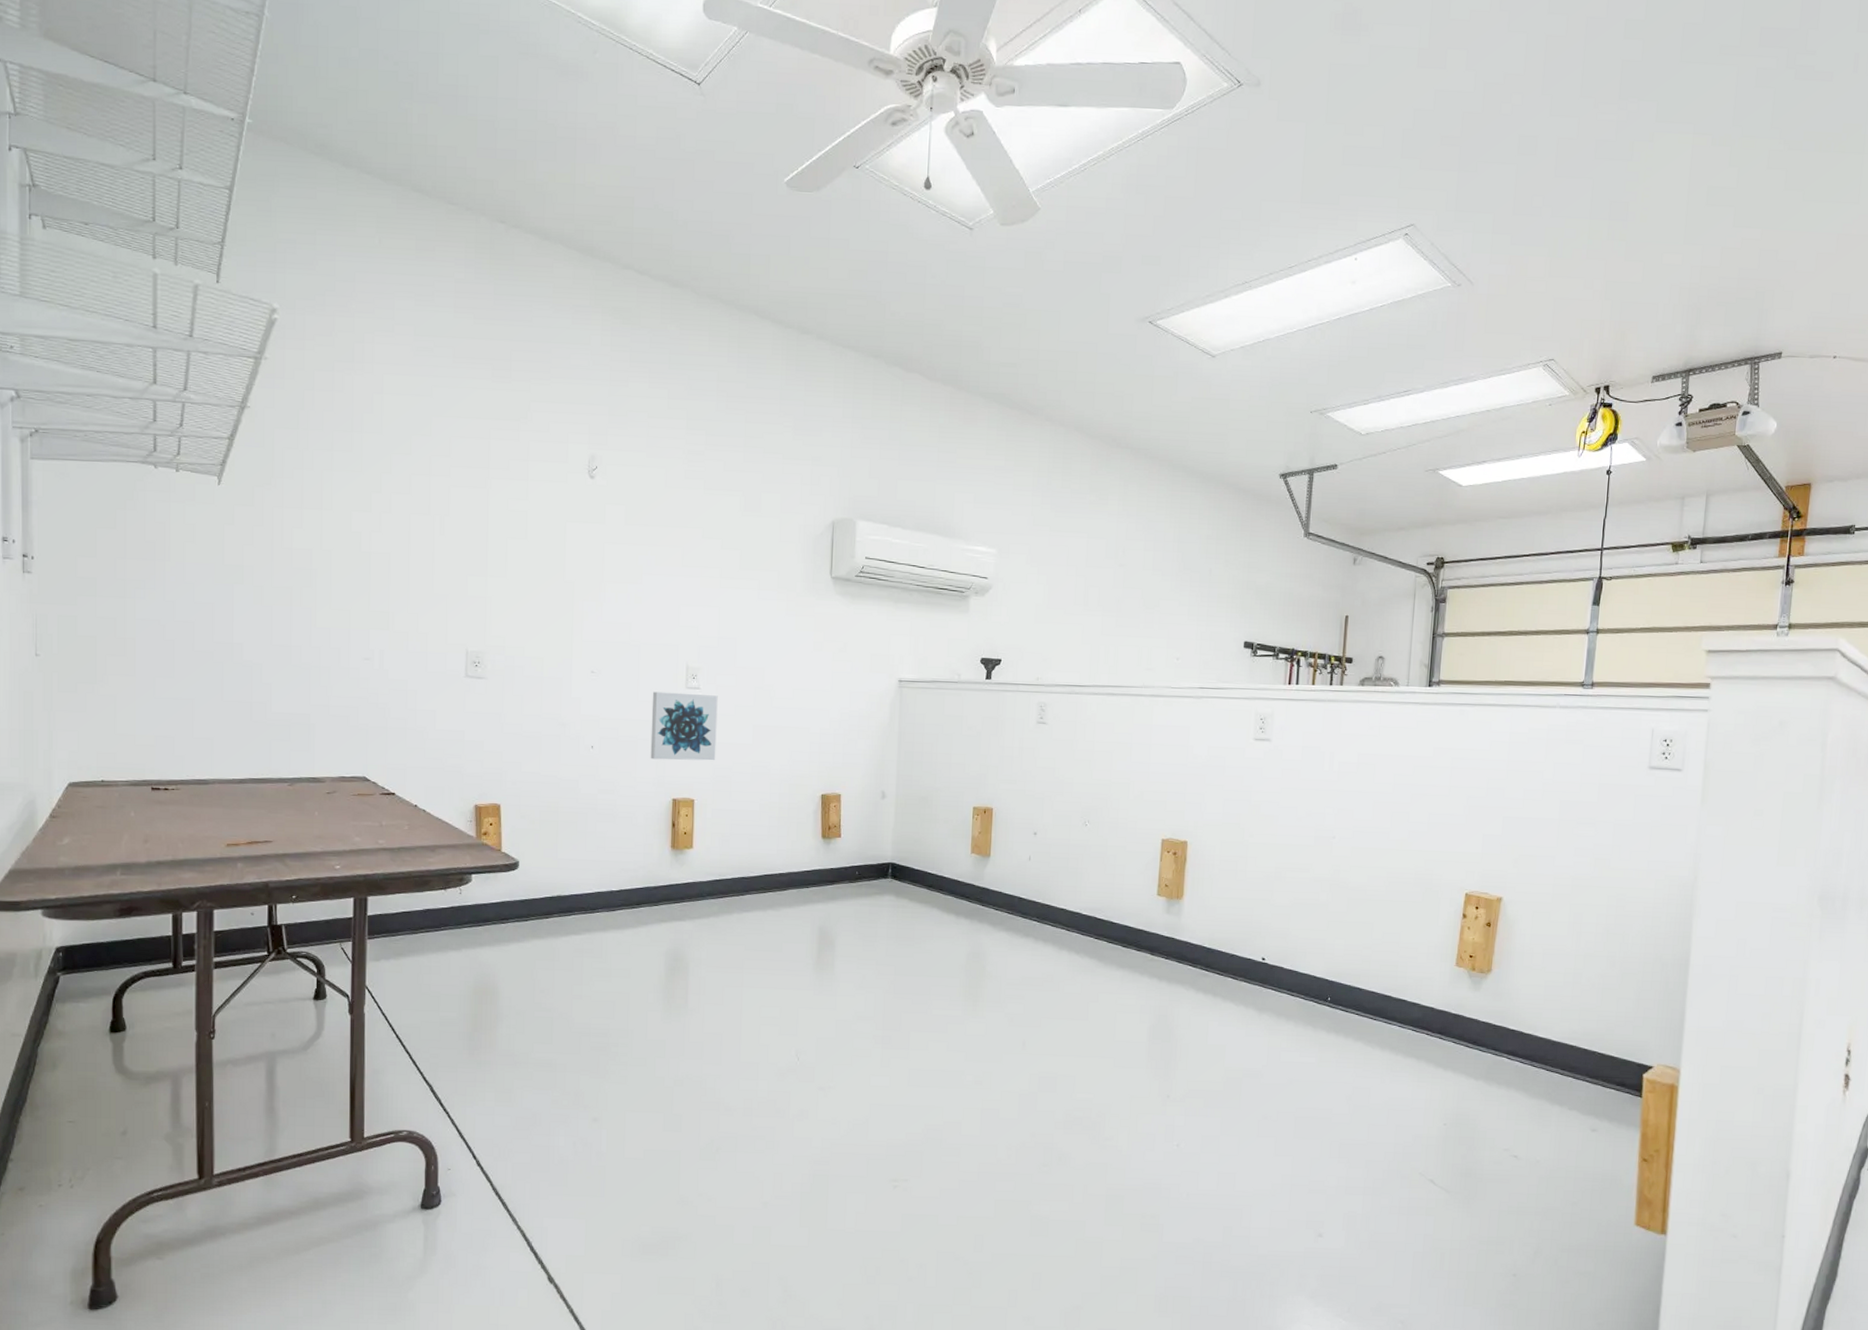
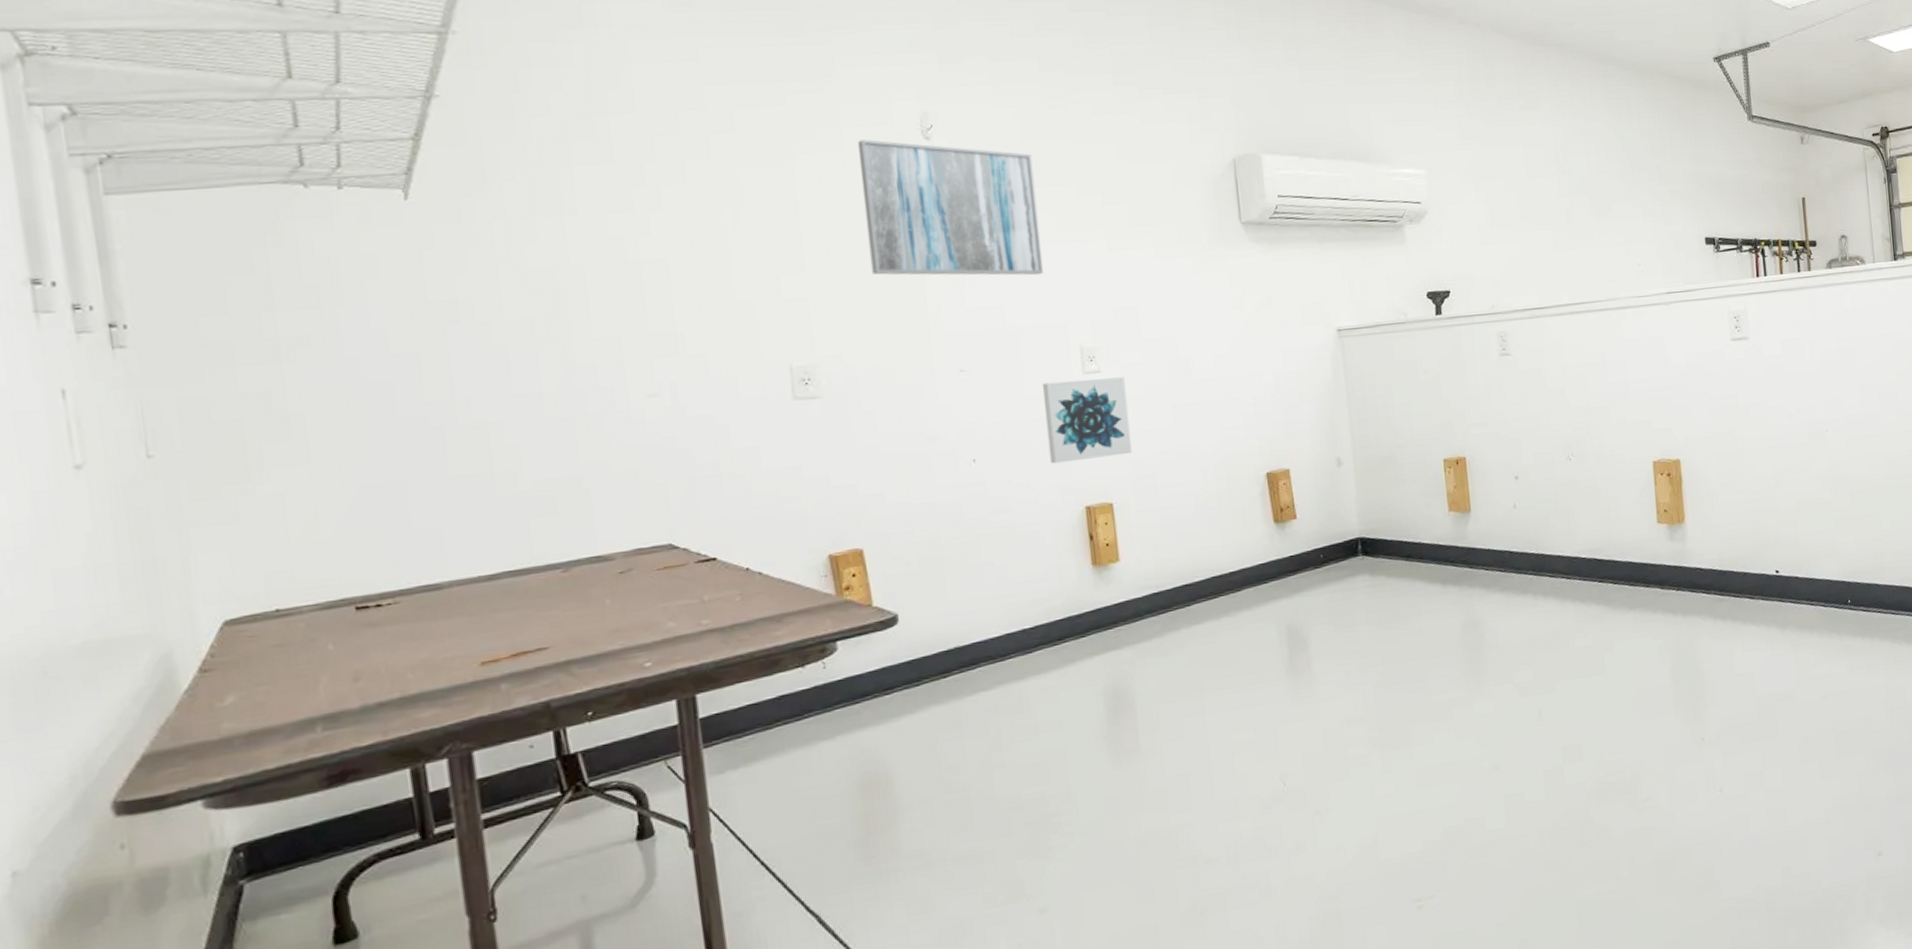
wall art: none [536,473,670,601] -> present [858,139,1044,276]

